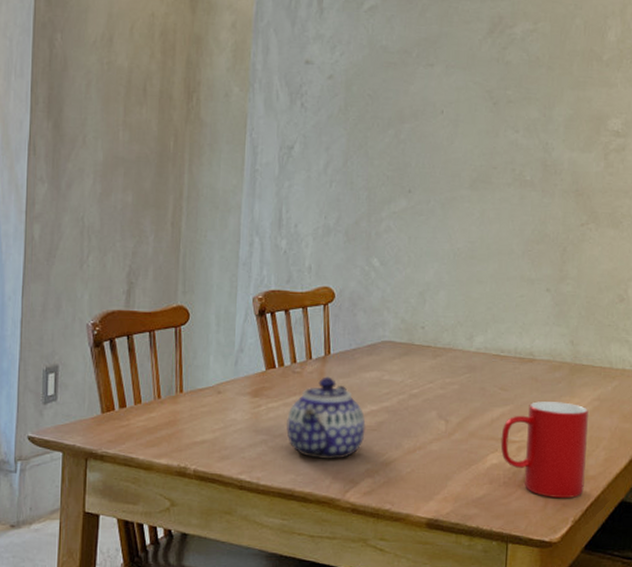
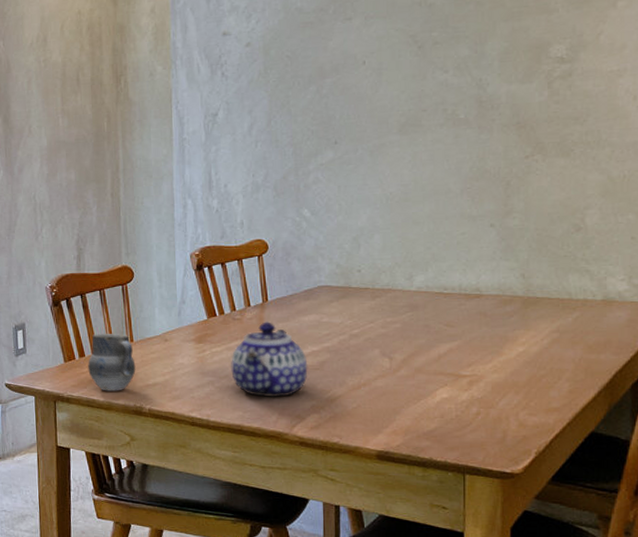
cup: none [128,381,183,449] -> present [88,333,136,391]
cup: present [500,401,588,498] -> none [450,335,547,430]

